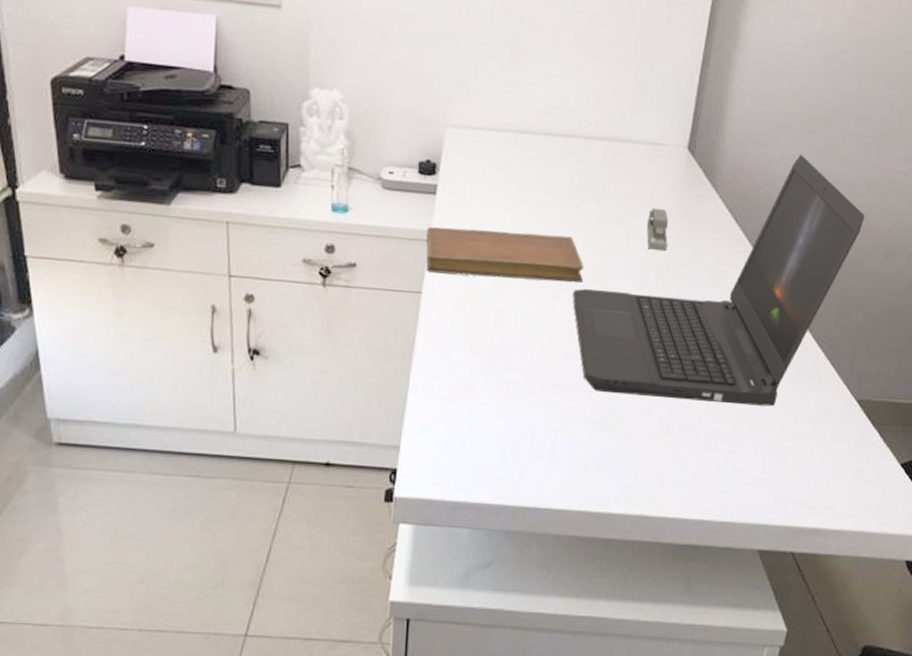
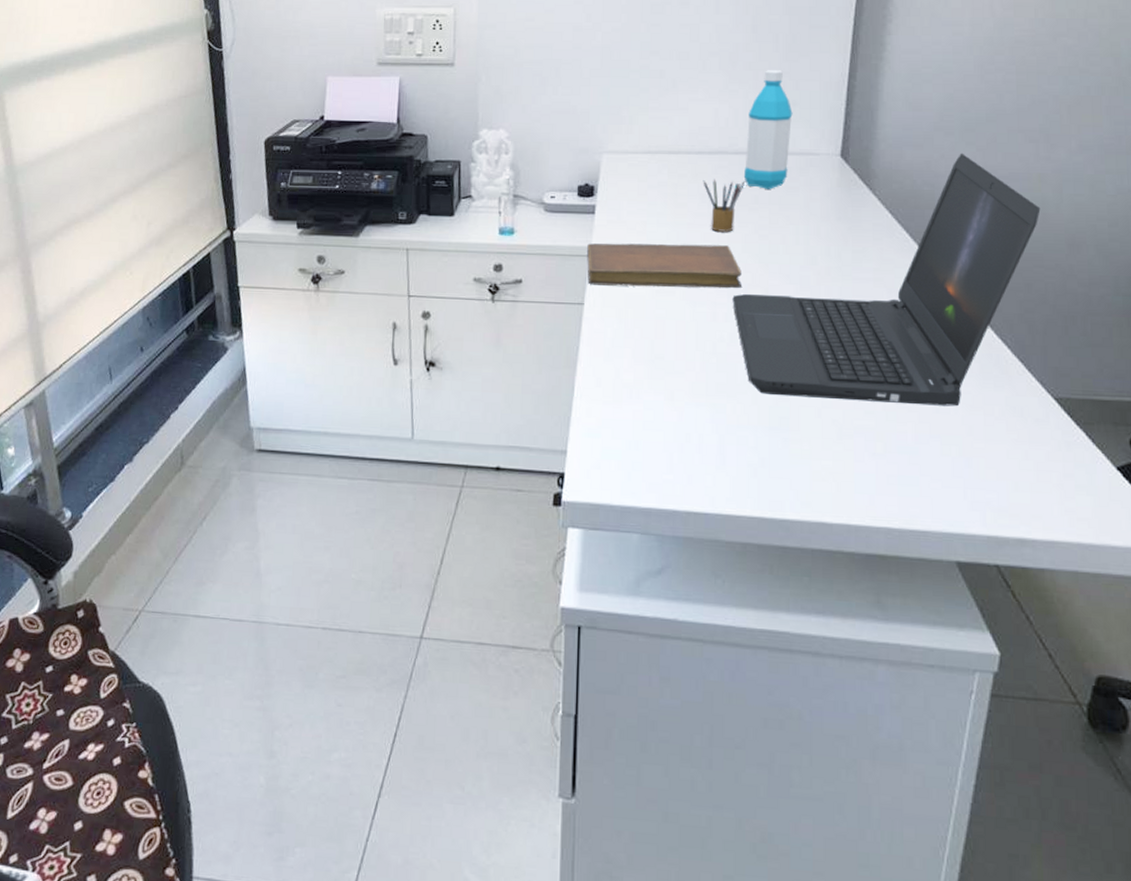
pencil box: none [550,163,593,223] -> present [703,178,746,232]
water bottle: none [591,47,645,179] -> present [743,70,793,189]
stapler: present [646,208,669,252] -> none [803,214,827,255]

